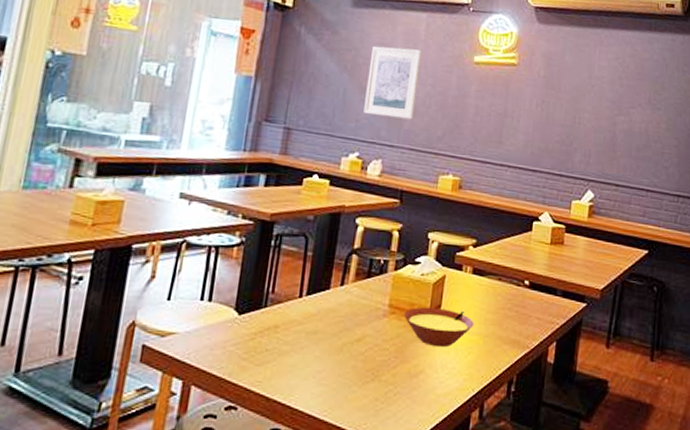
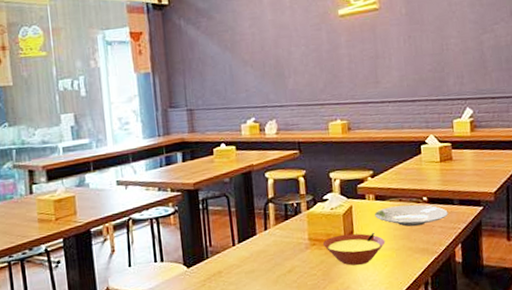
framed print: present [364,45,422,120] -> none [246,16,295,83]
plate: none [468,284,549,313] -> present [375,204,449,227]

